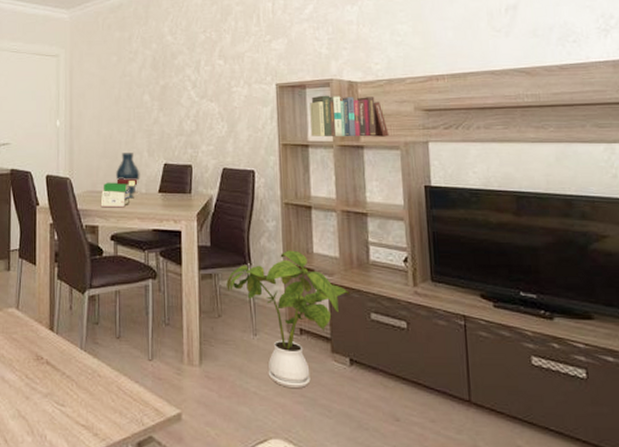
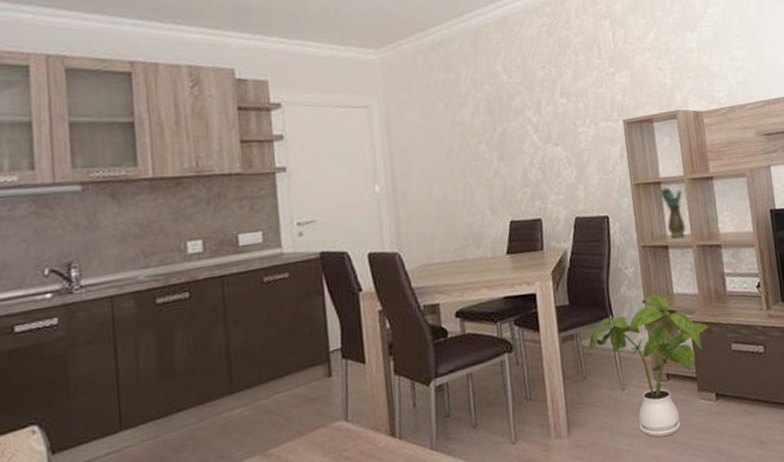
book: present [100,178,139,208] -> none [439,242,483,282]
vase: present [115,153,140,199] -> none [454,213,484,267]
vase: none [307,148,332,201] -> present [659,185,687,238]
books: present [310,95,389,137] -> none [658,125,735,173]

